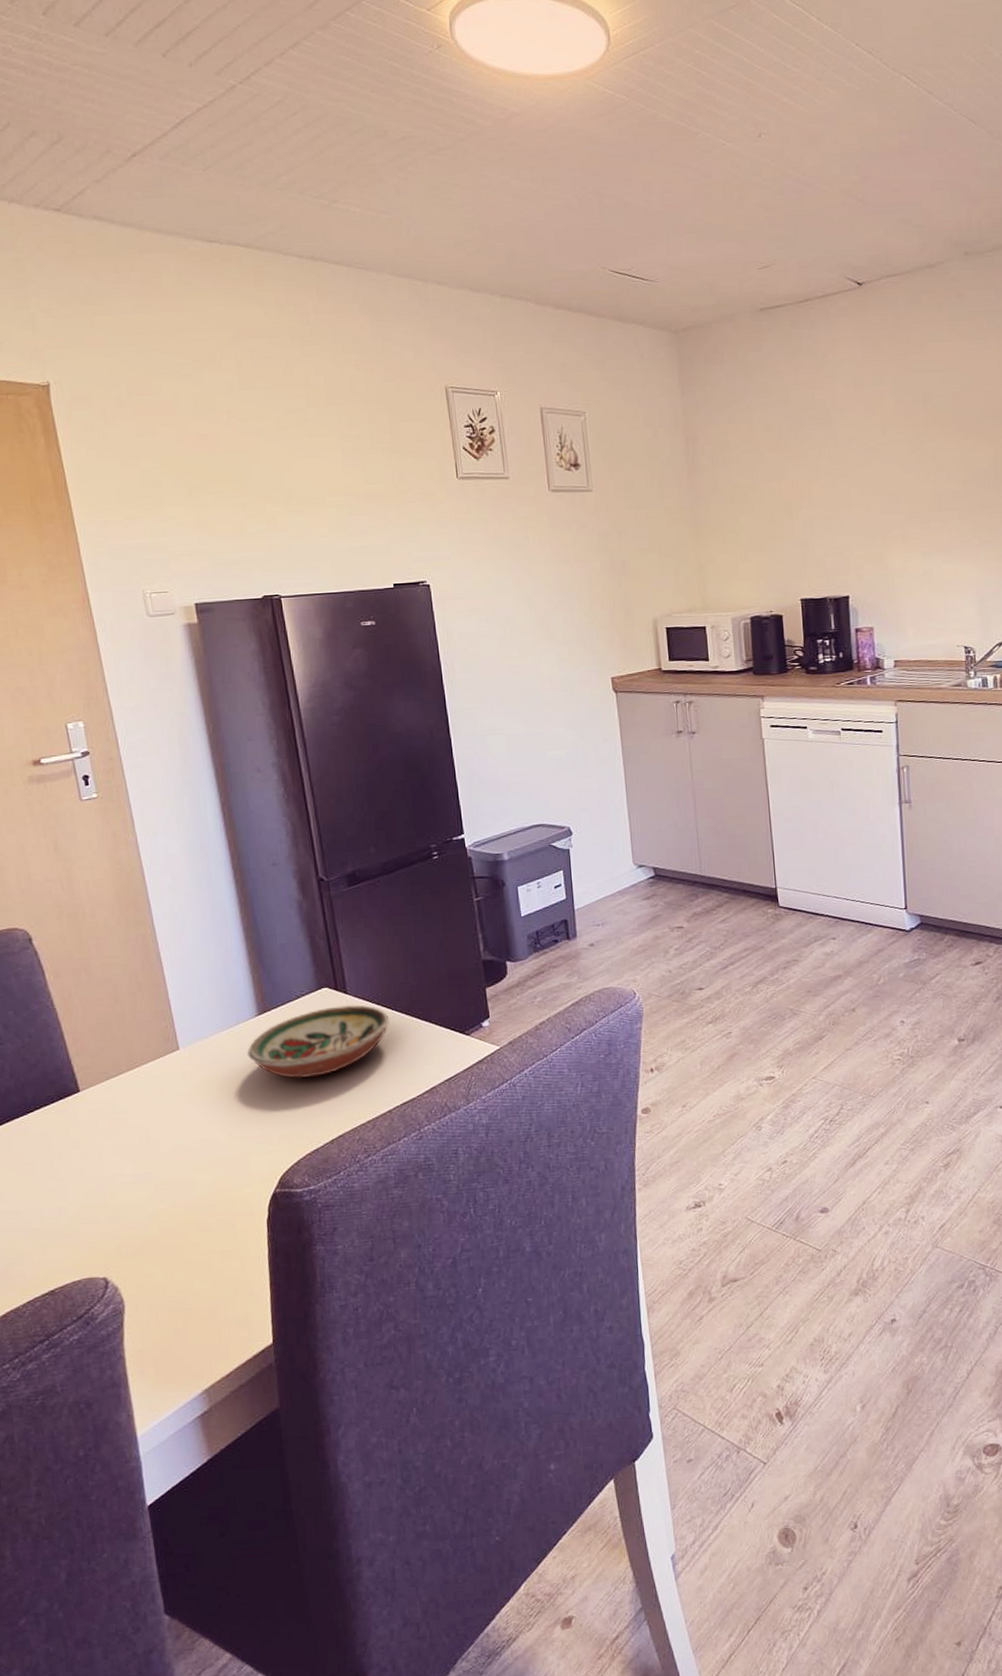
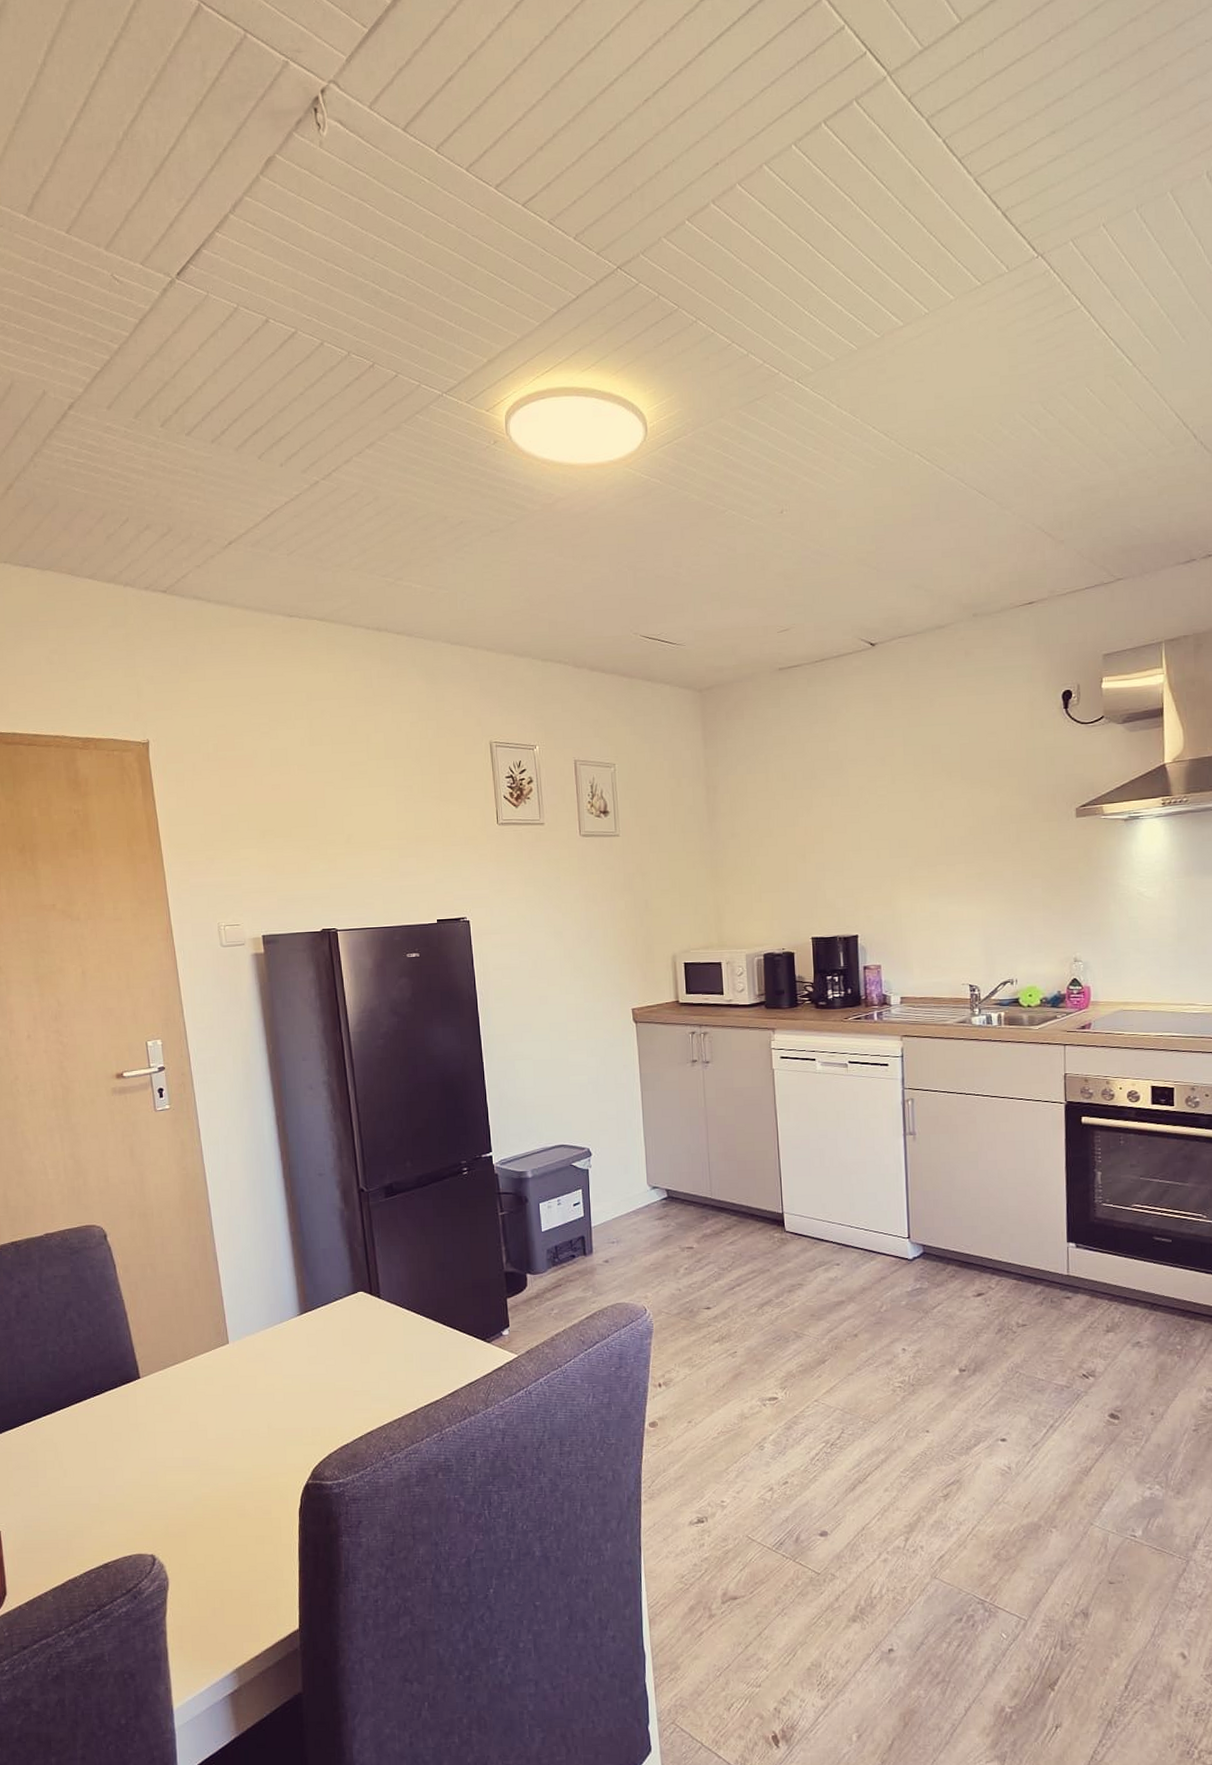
decorative bowl: present [247,1004,389,1079] -> none [289,1308,417,1377]

